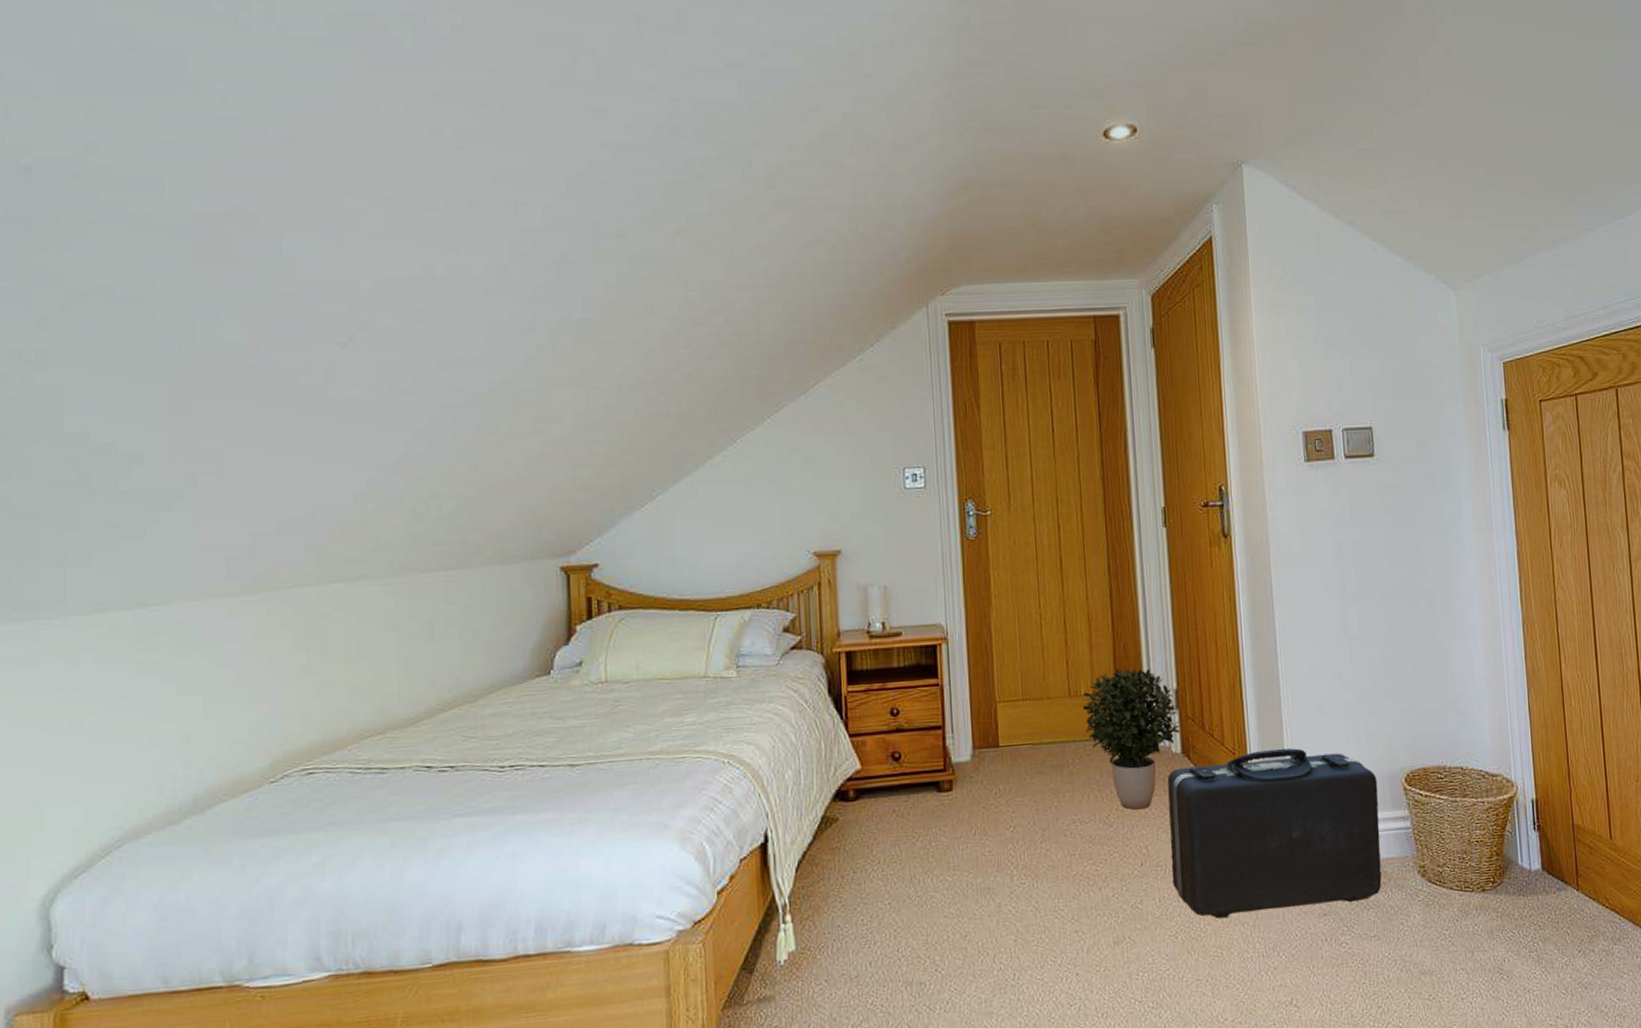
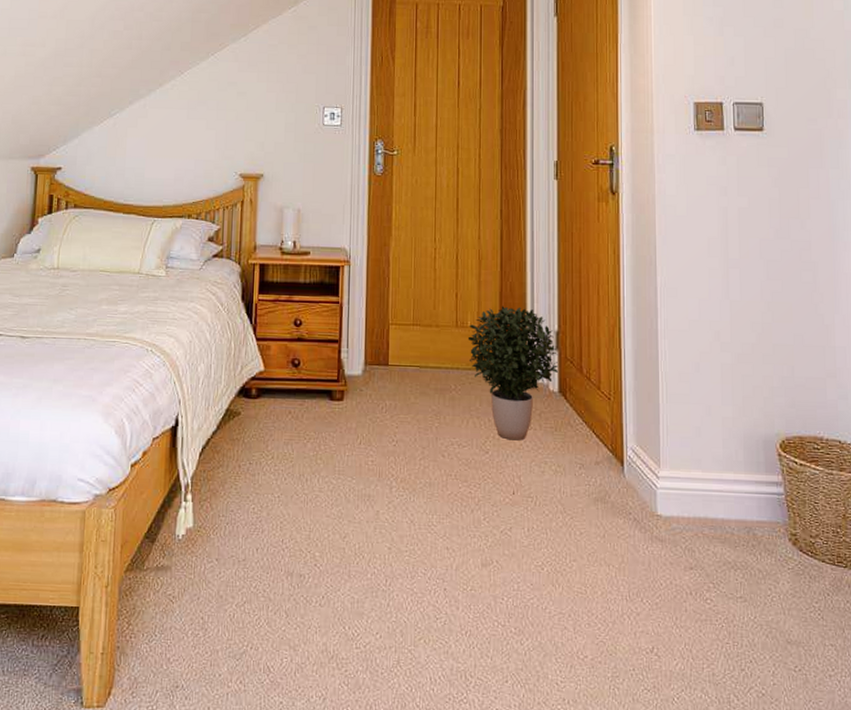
suitcase: present [1167,748,1382,918] -> none [542,399,752,560]

